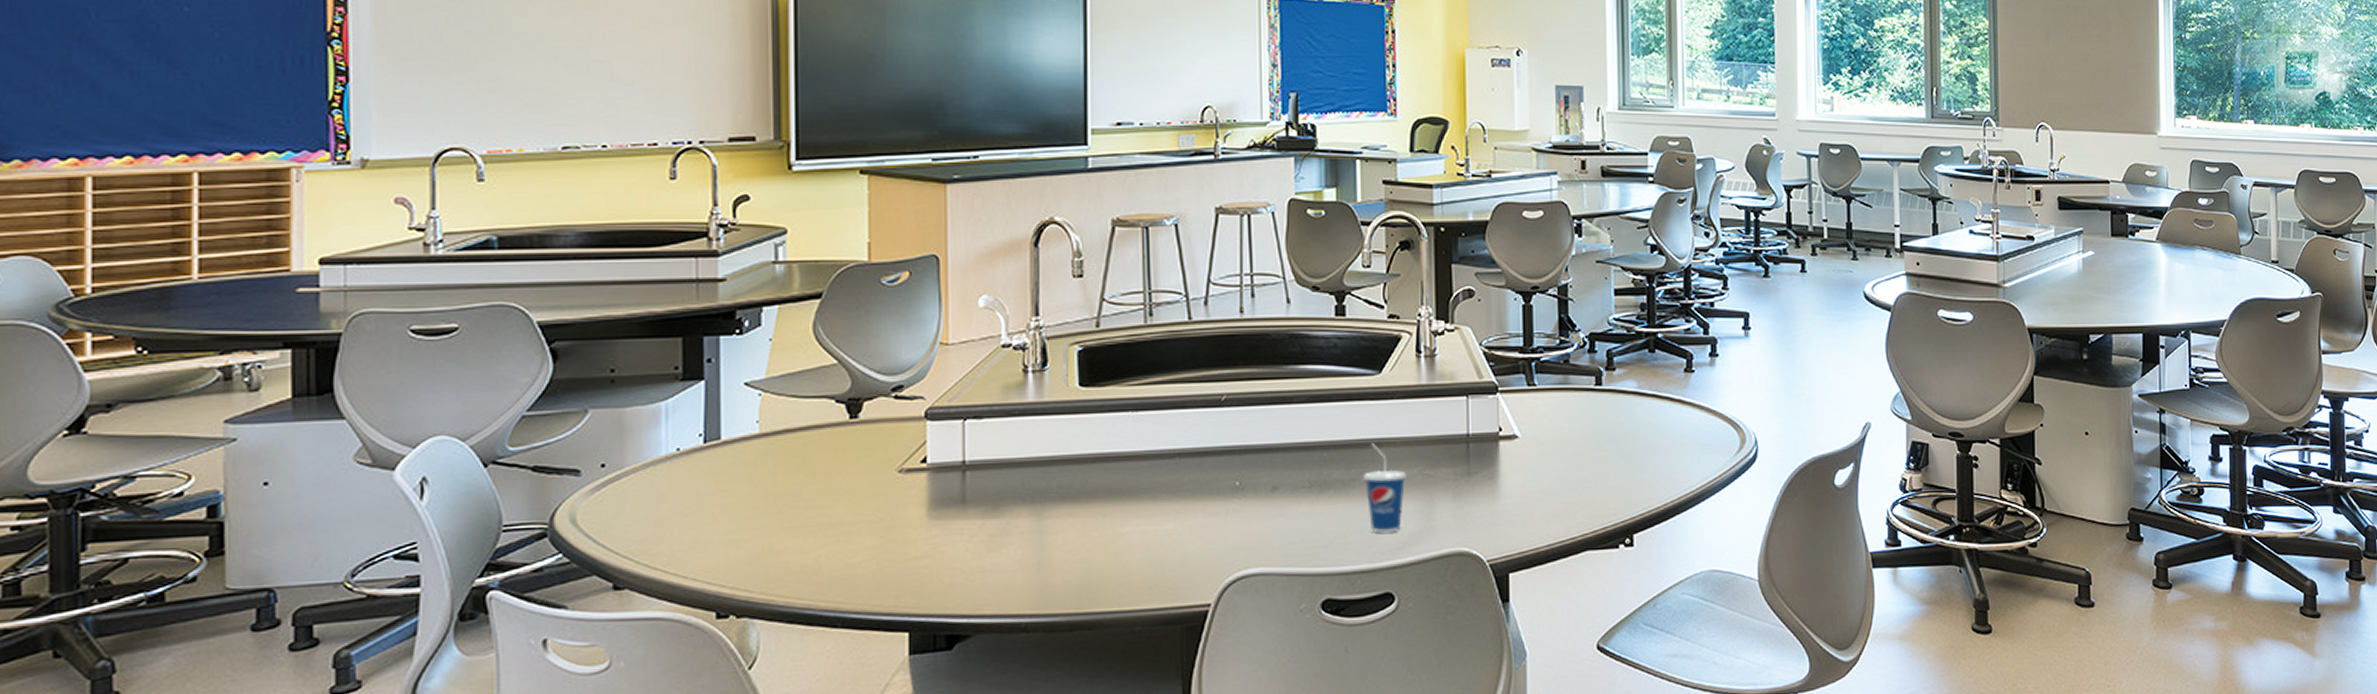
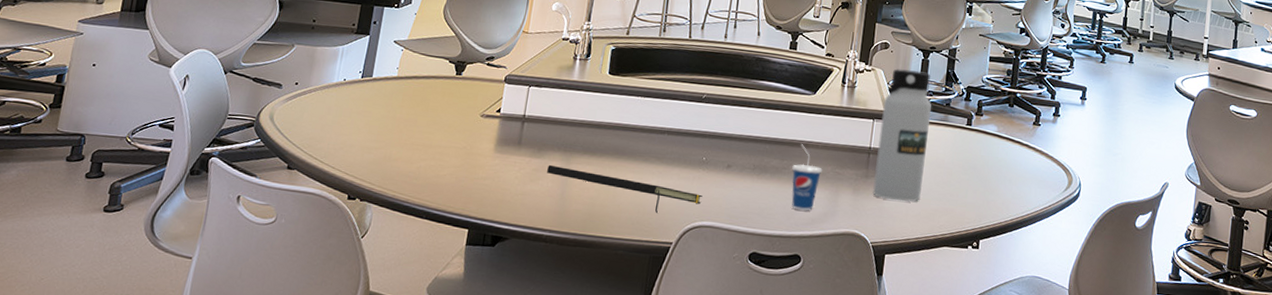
notepad: none [1011,524,1243,567] -> present [547,164,703,213]
water bottle: none [1478,321,1547,500] -> present [873,69,932,202]

